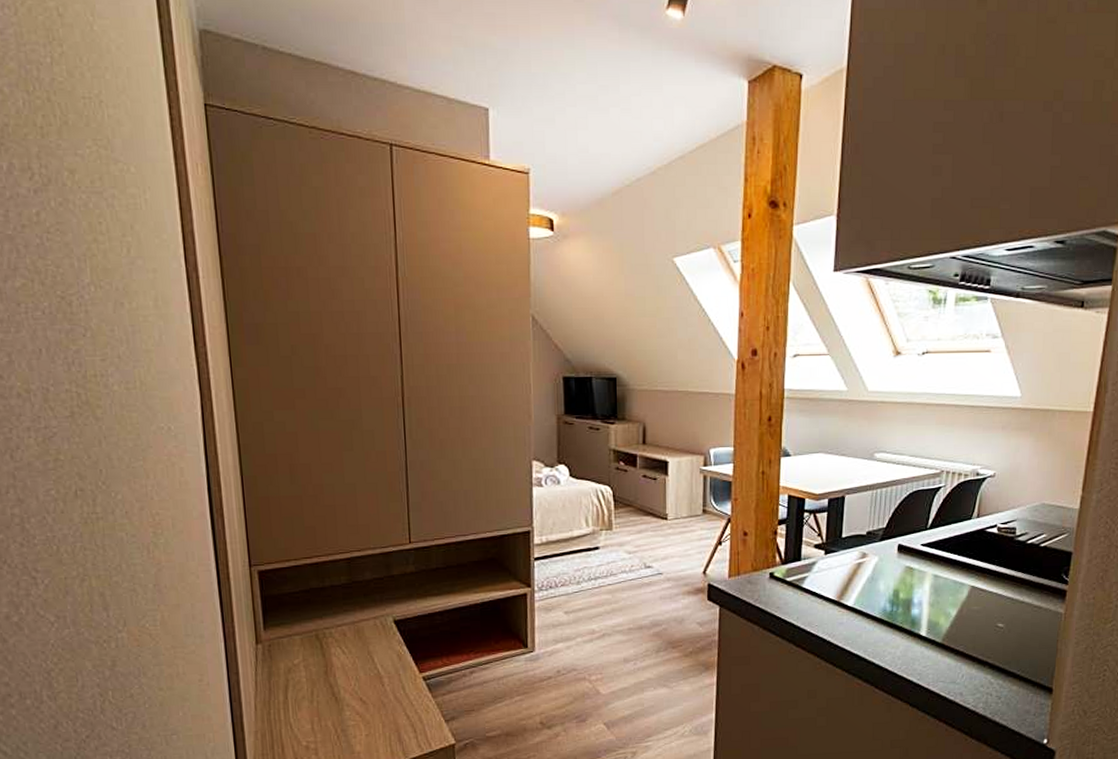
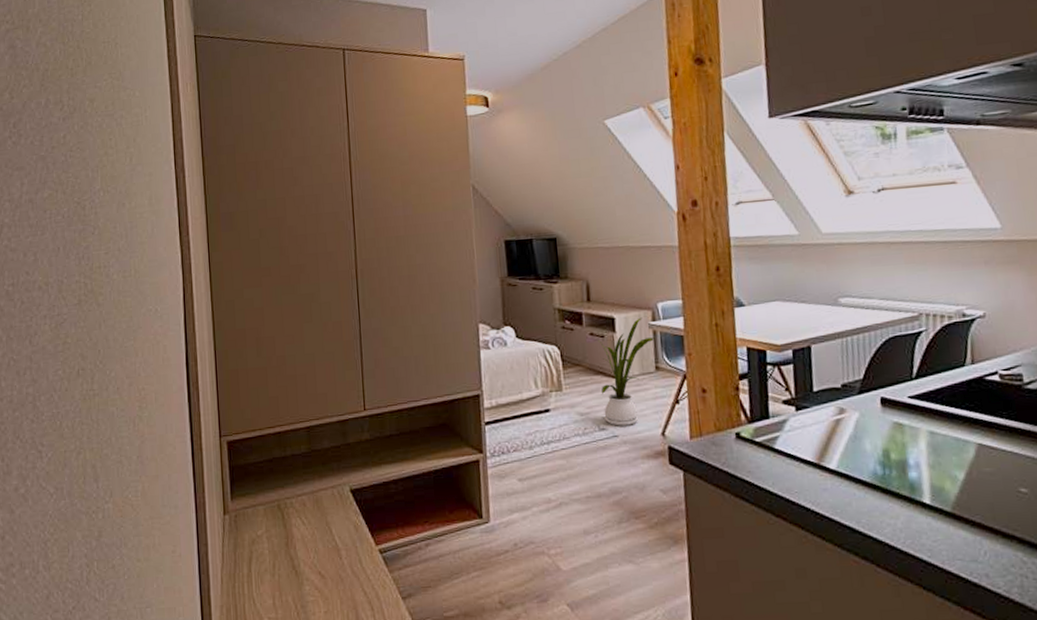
house plant: none [649,462,705,565] -> present [597,317,655,426]

